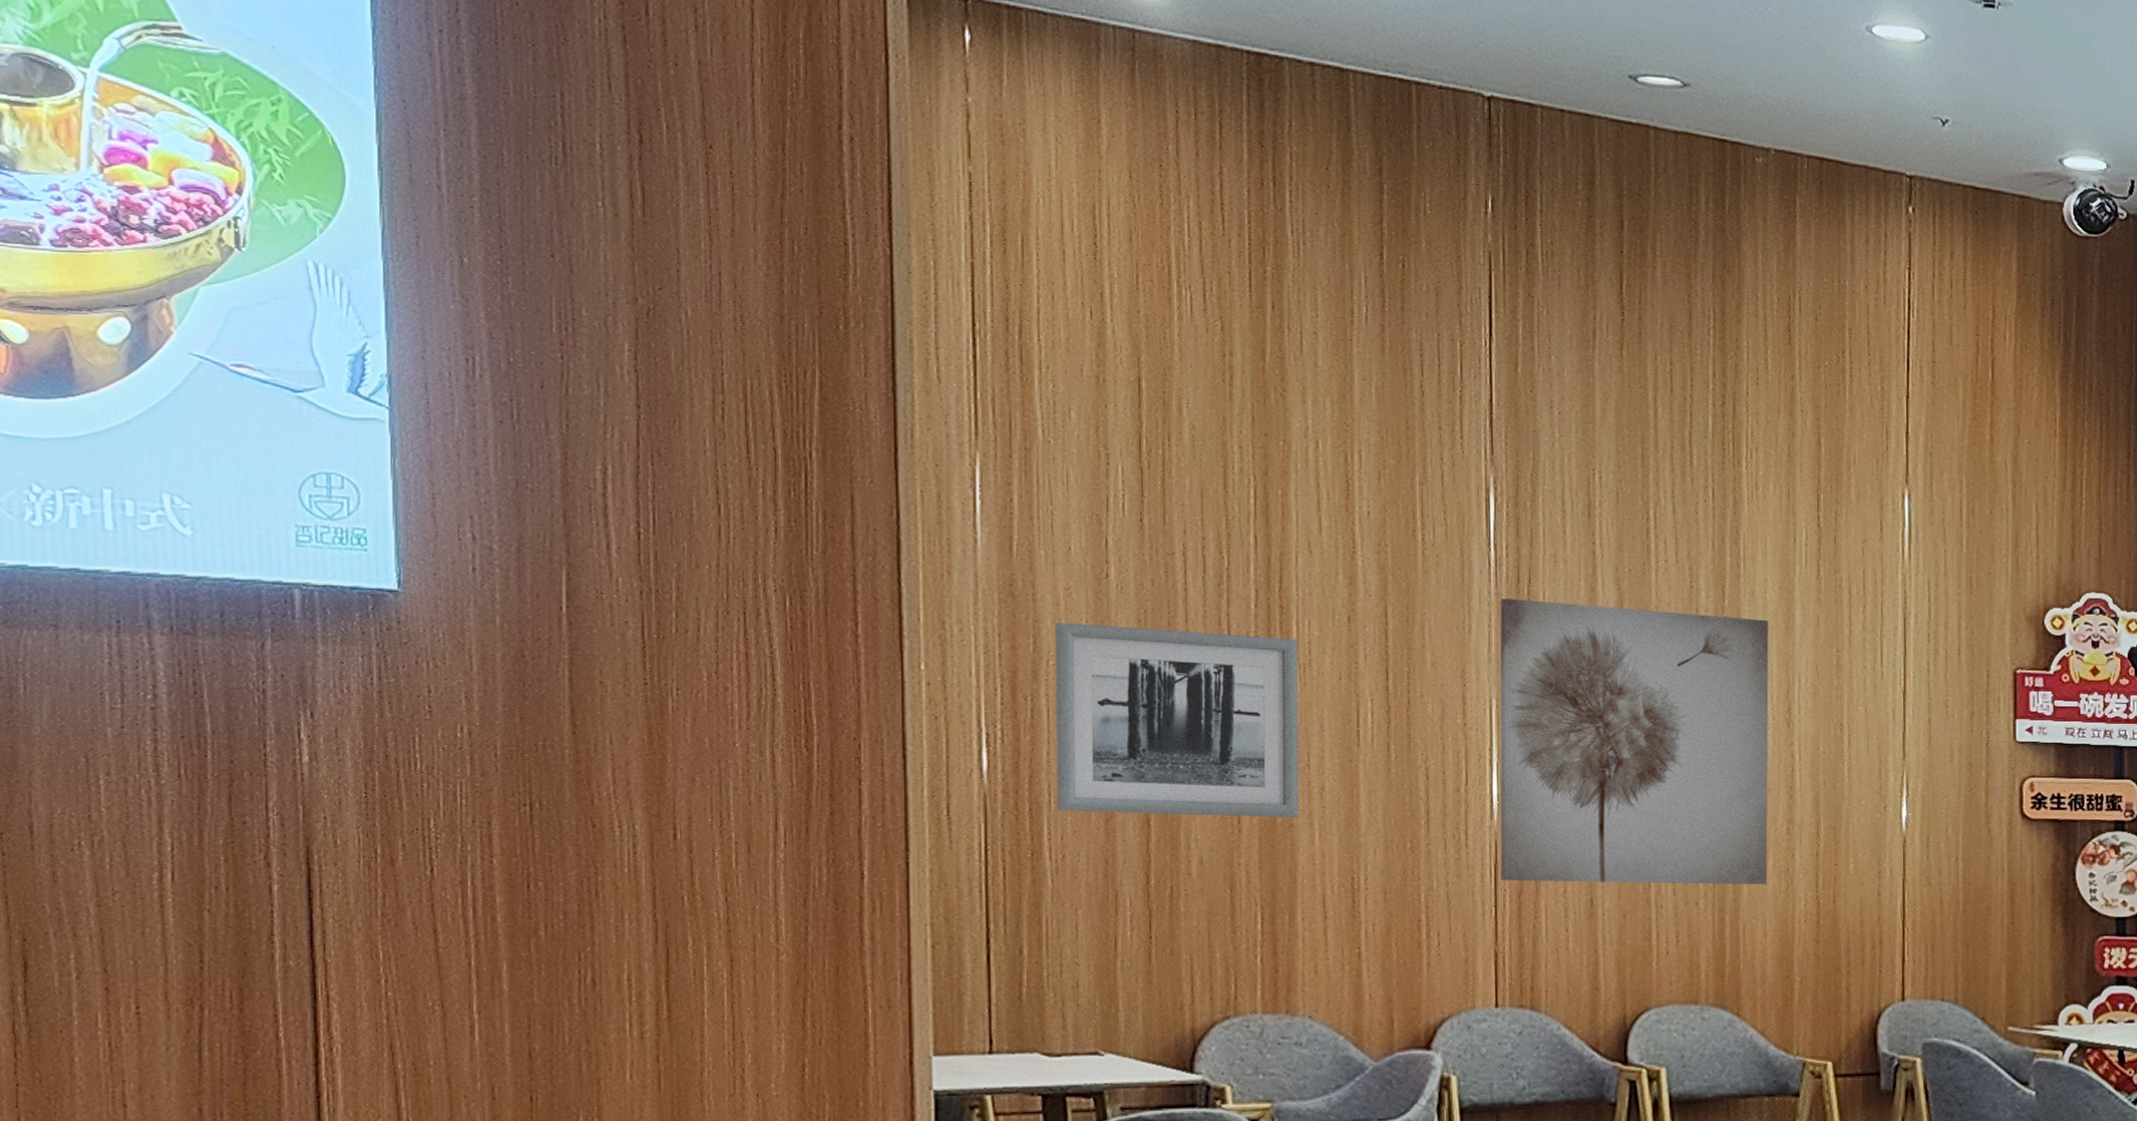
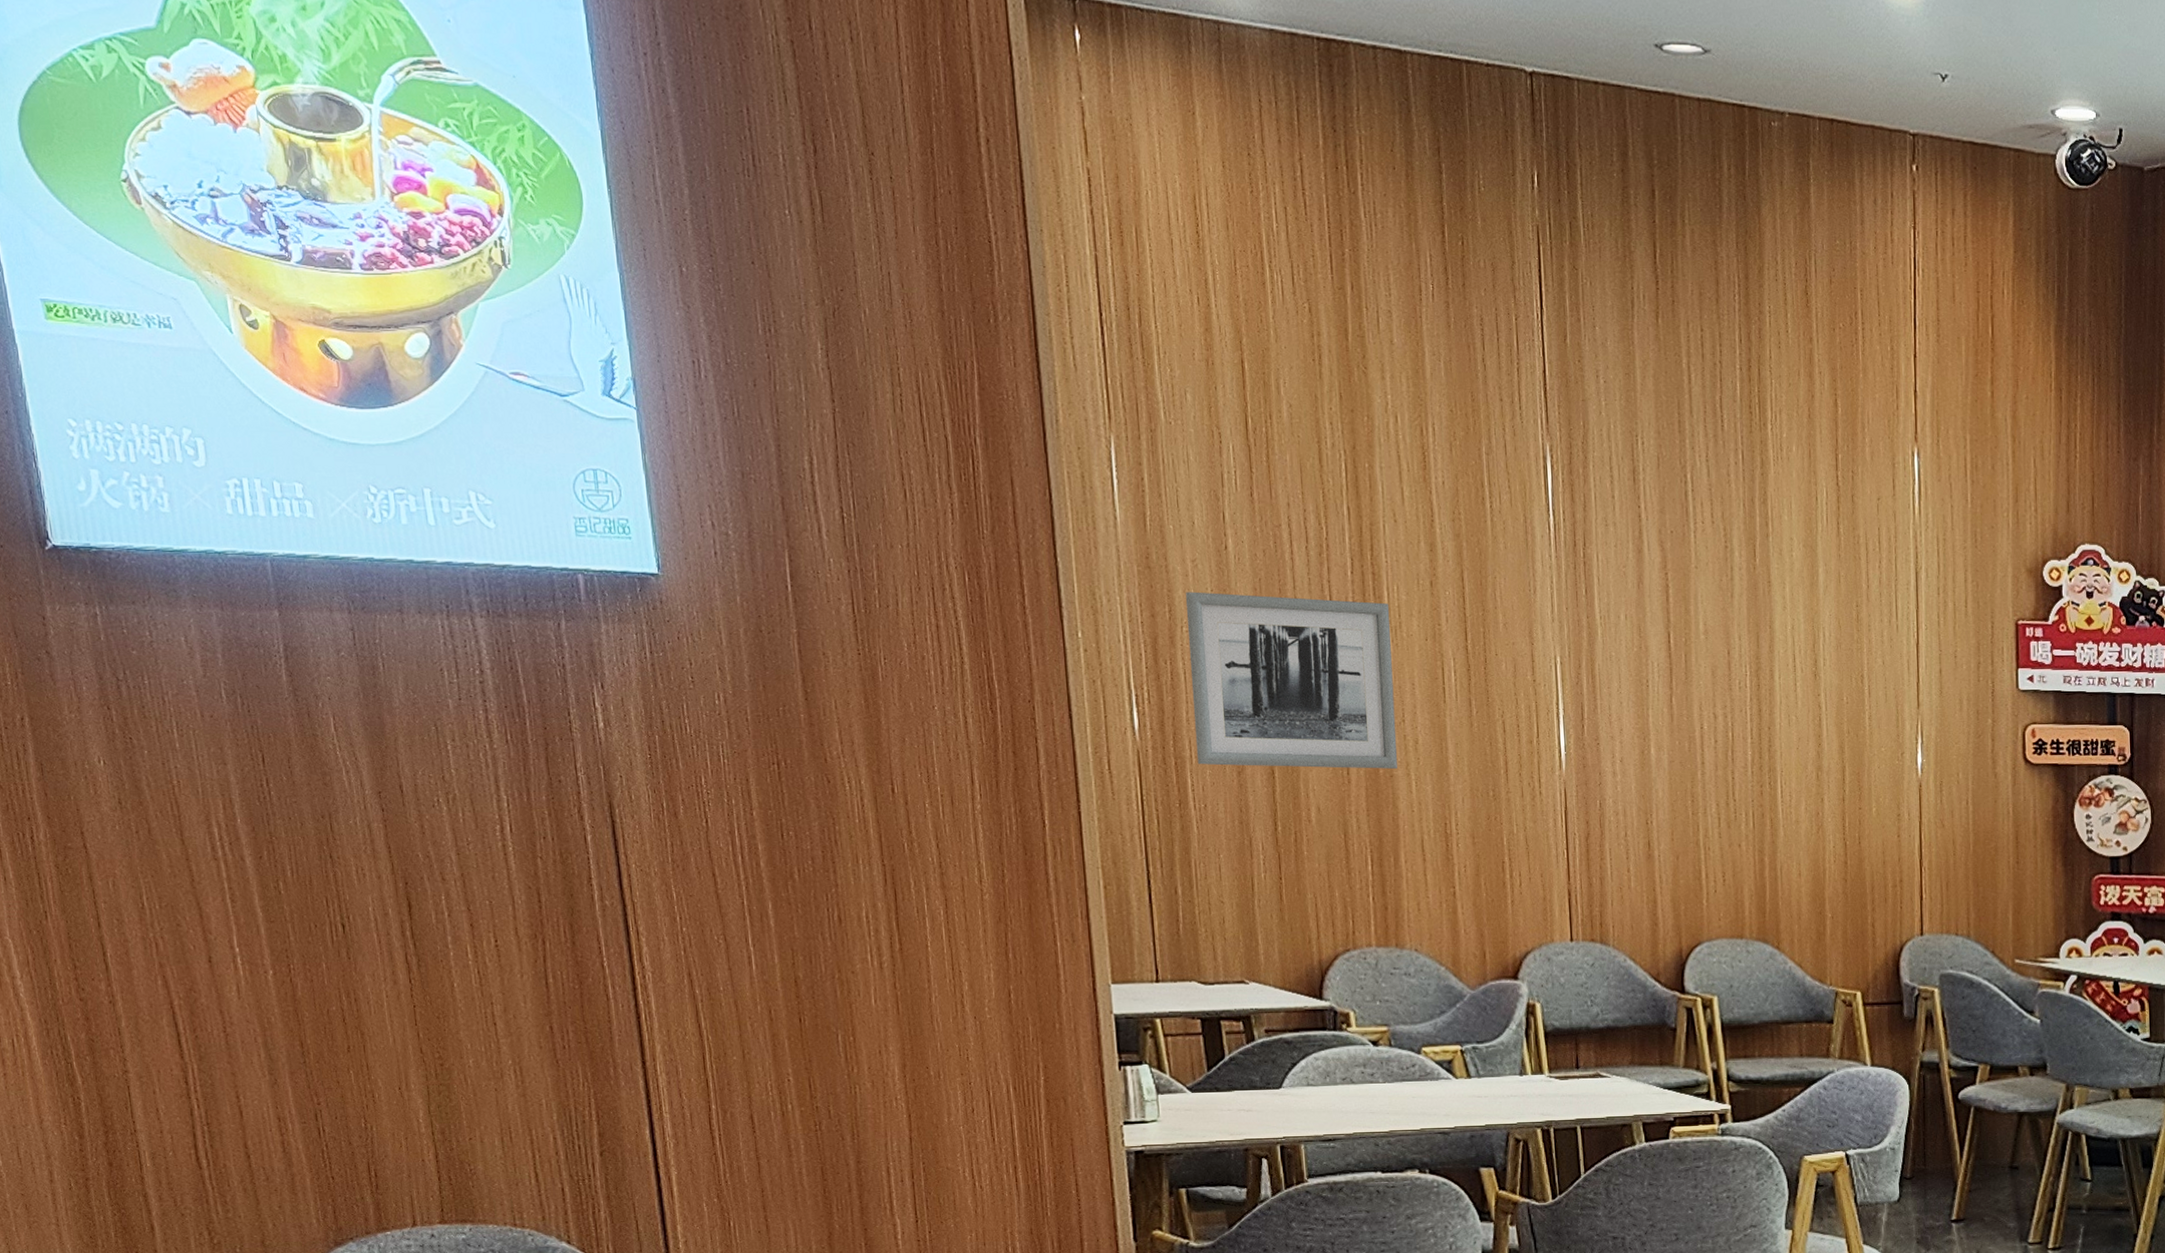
wall art: present [1500,599,1769,885] -> none [1560,561,1801,828]

